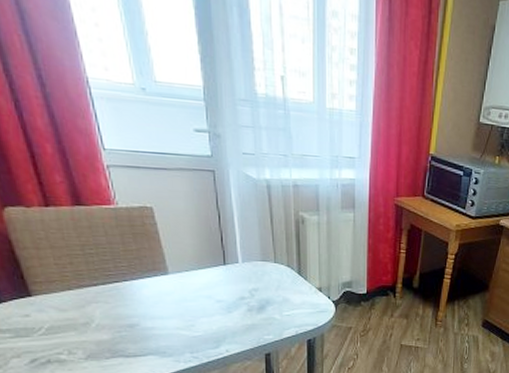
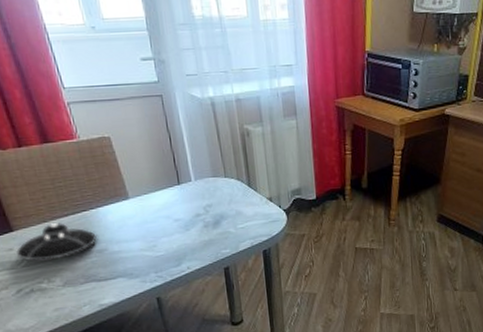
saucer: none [34,292,128,330] -> present [16,223,97,261]

